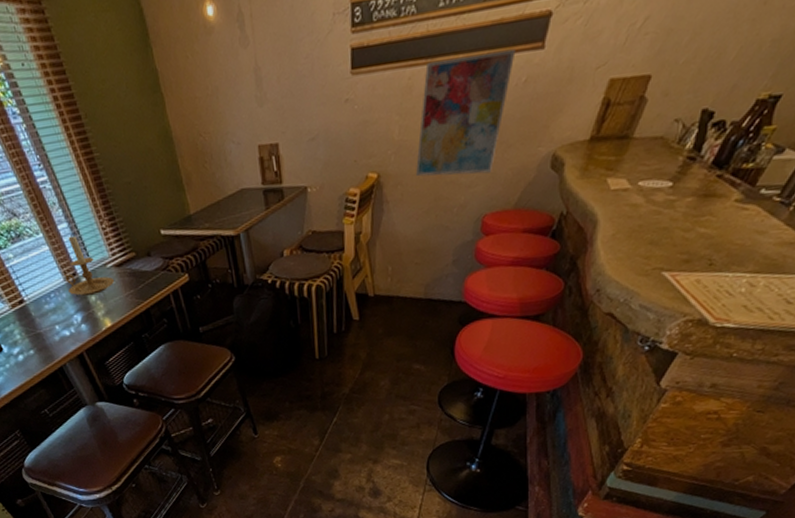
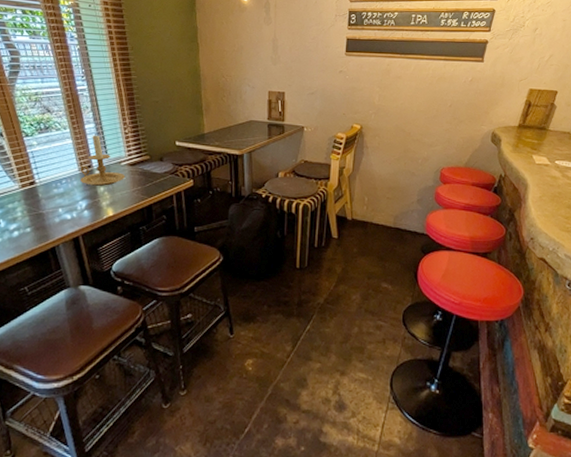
wall art: present [415,48,516,177] -> none [389,56,464,138]

